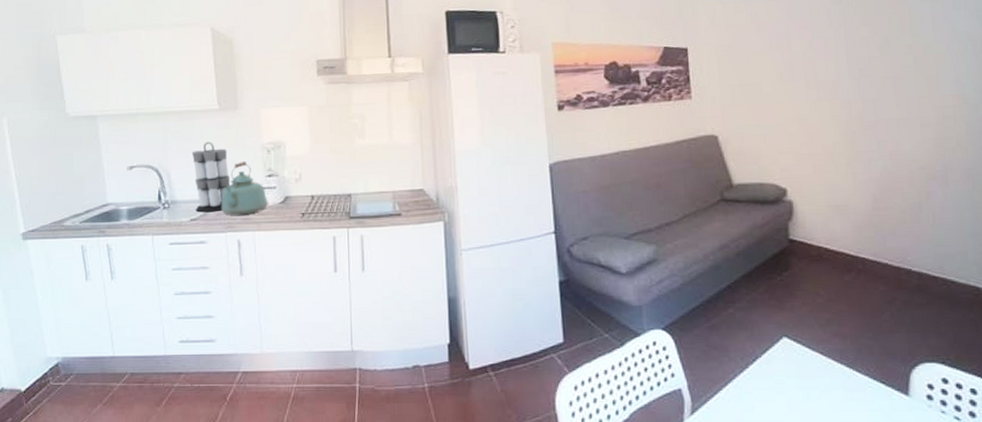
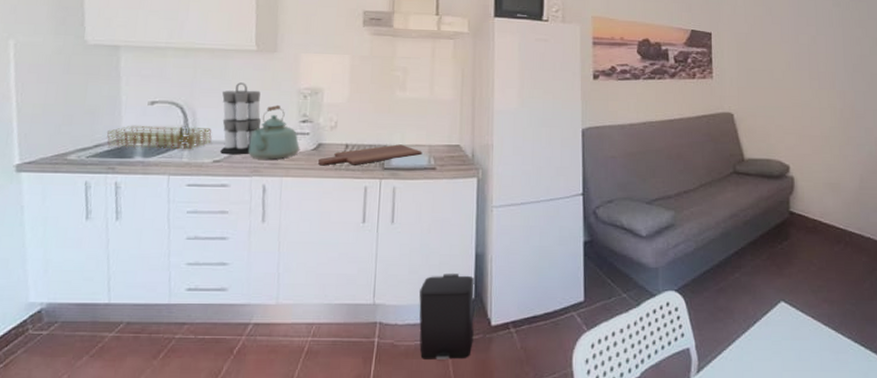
dish rack: none [95,188,187,213] -> present [107,125,212,150]
cutting board: none [287,192,387,218] -> present [318,144,422,166]
pedal bin: none [395,319,453,405] -> present [419,274,474,361]

